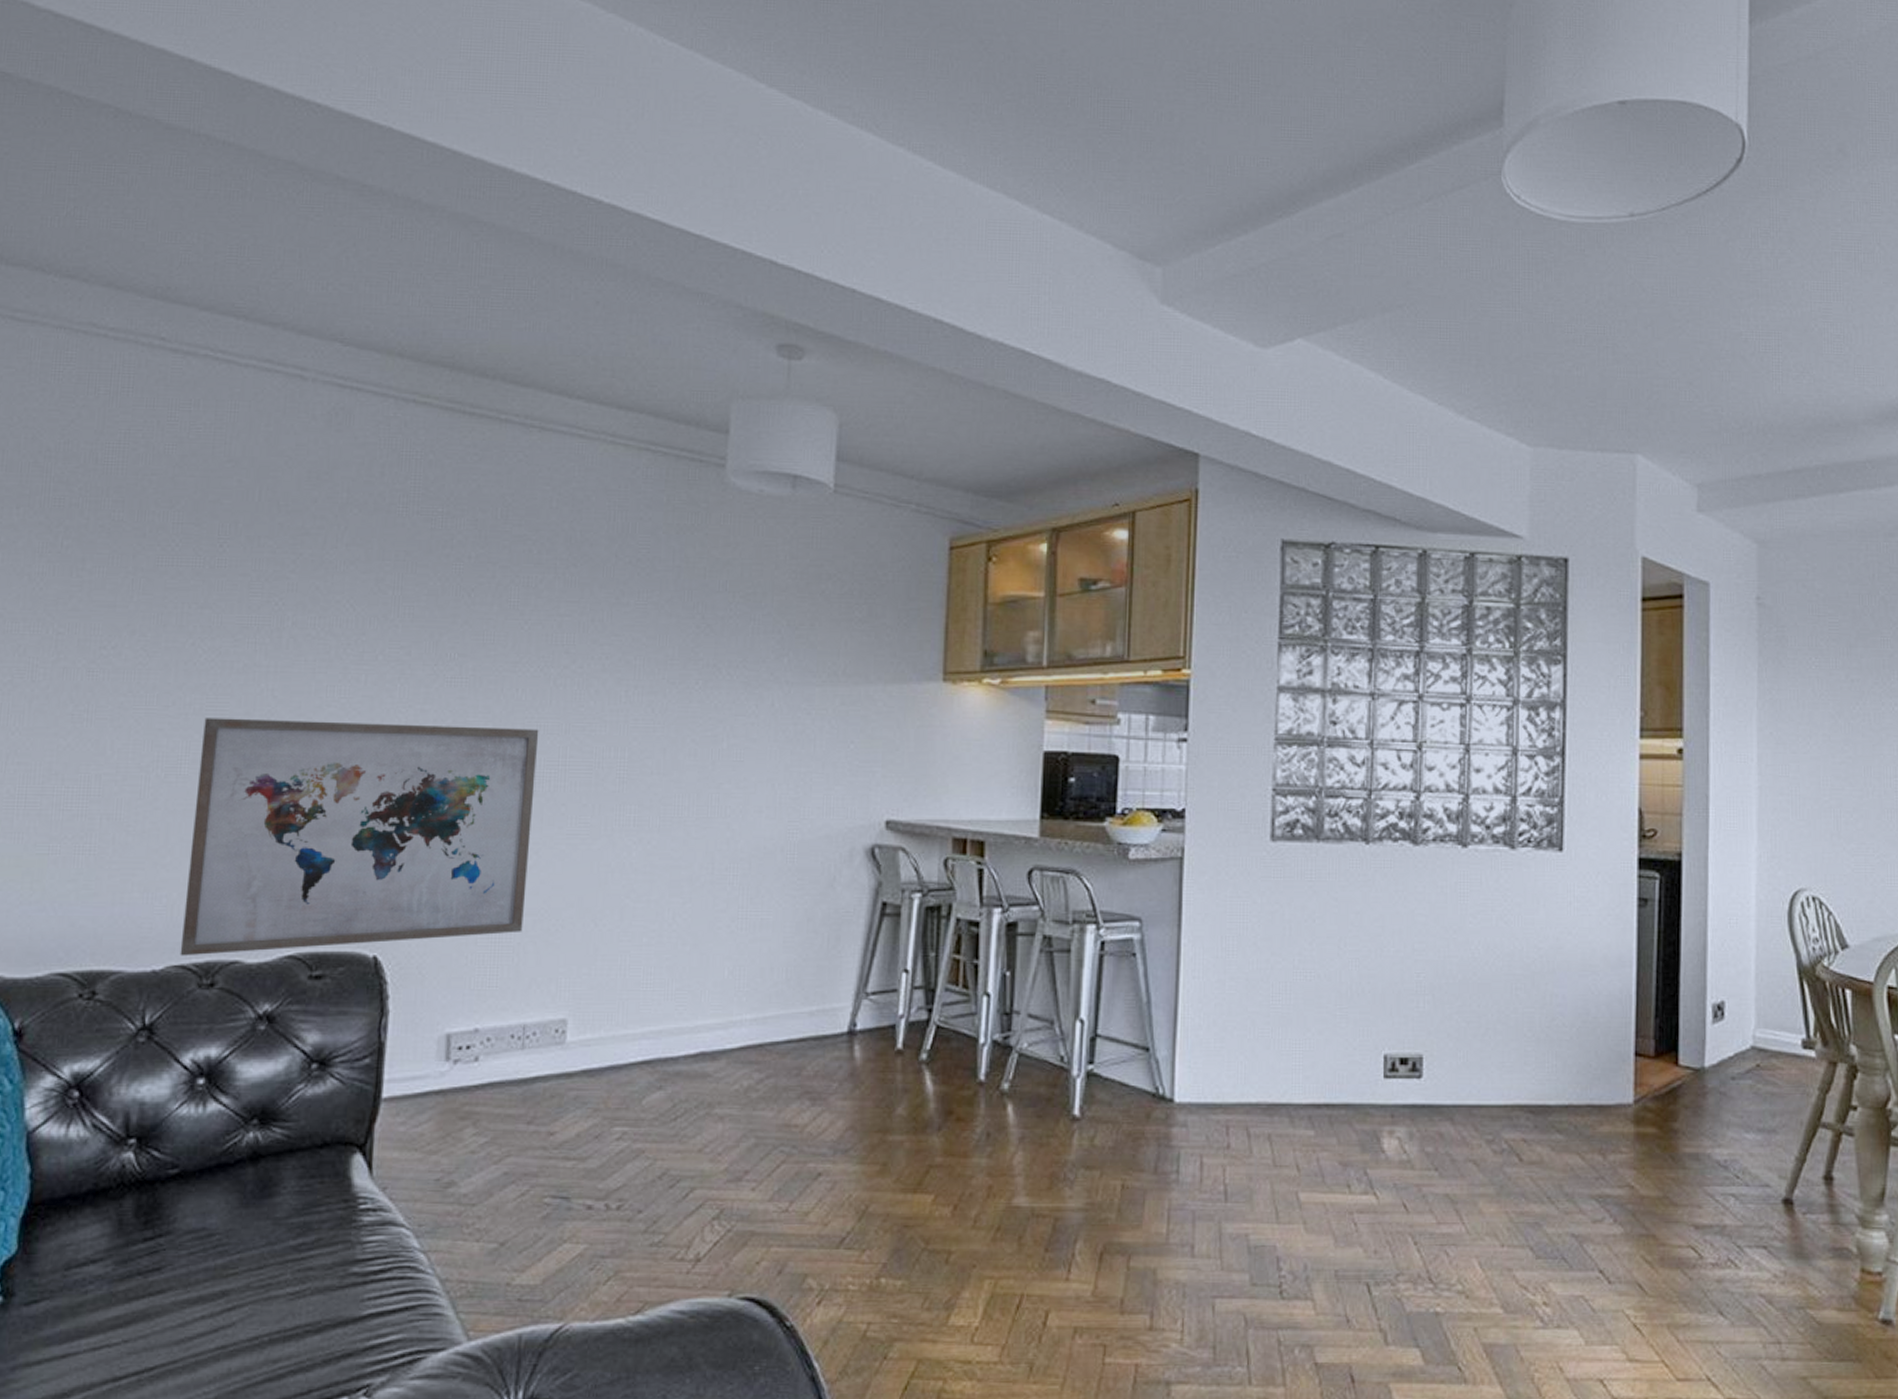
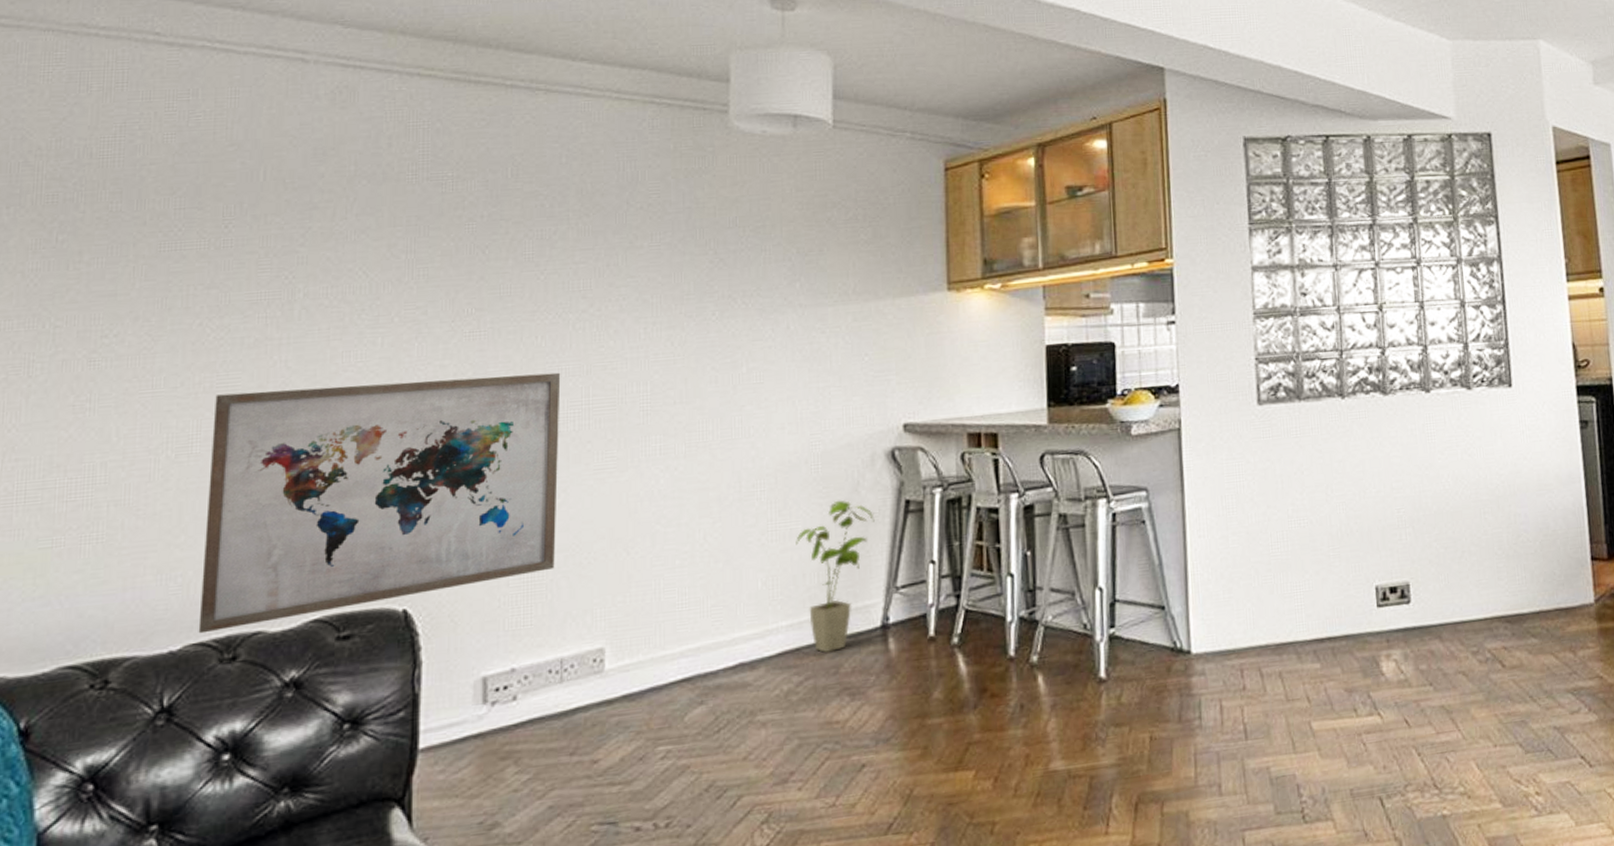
house plant: none [766,894,849,1053] -> present [796,500,875,654]

